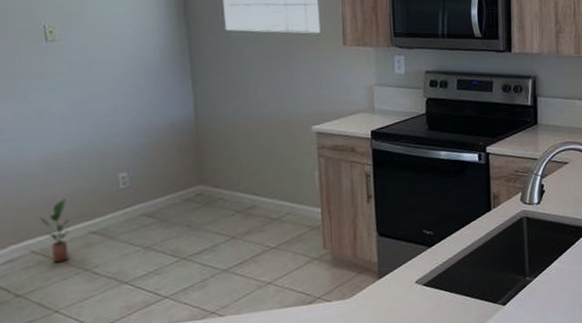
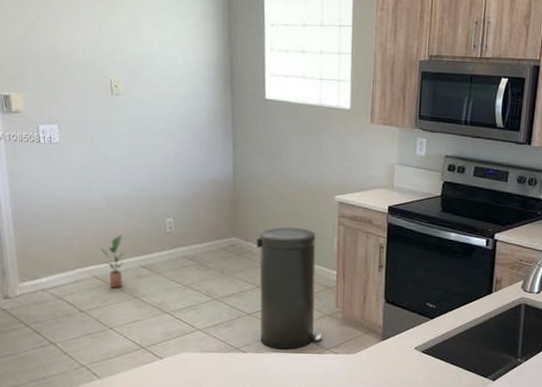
pedal bin: none [227,165,311,307] -> present [256,227,323,350]

